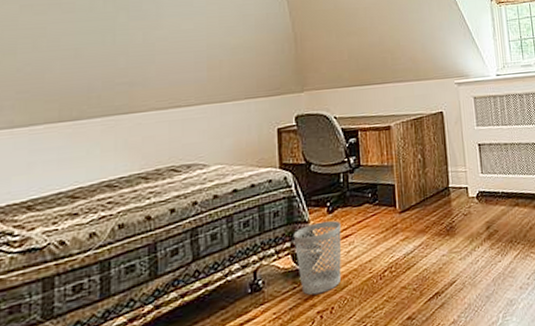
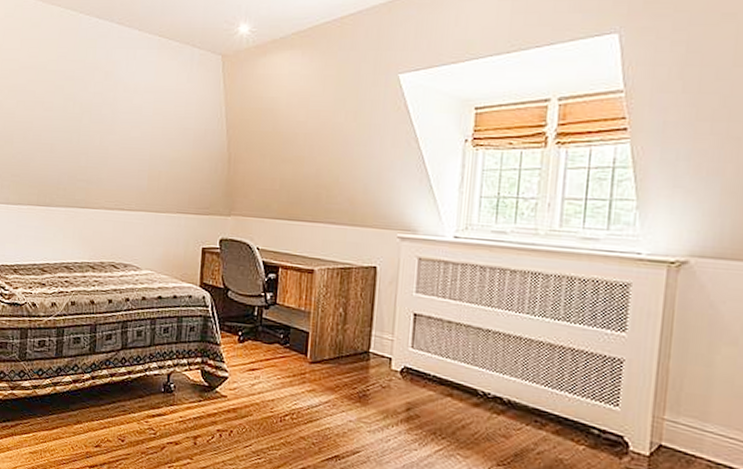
wastebasket: present [293,220,342,295] -> none [204,347,249,415]

